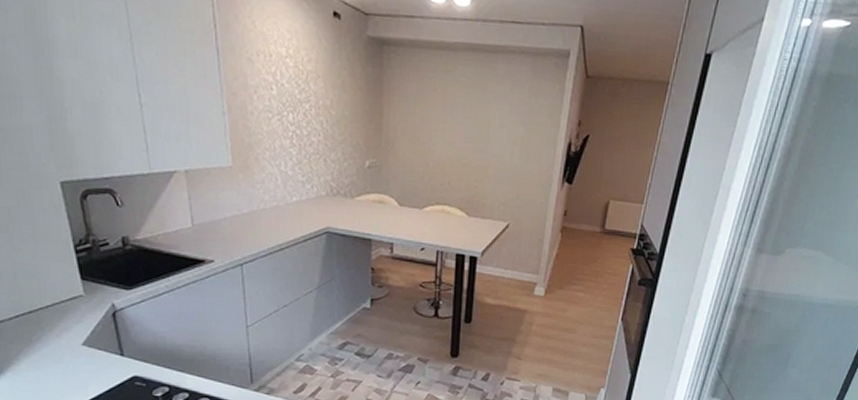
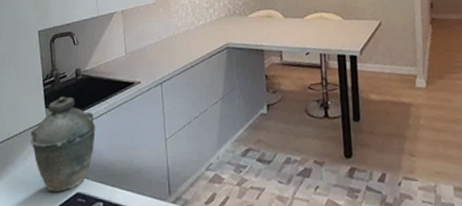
kettle: none [62,268,155,375] -> present [30,97,96,192]

